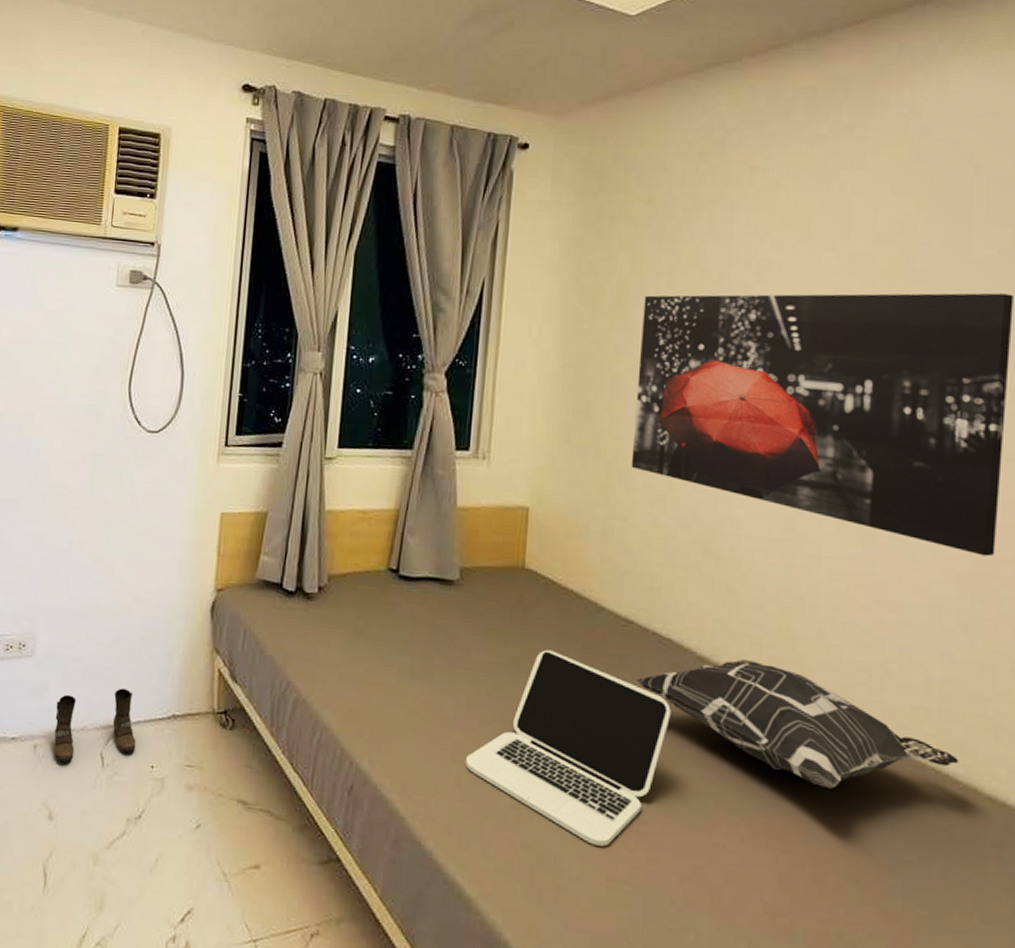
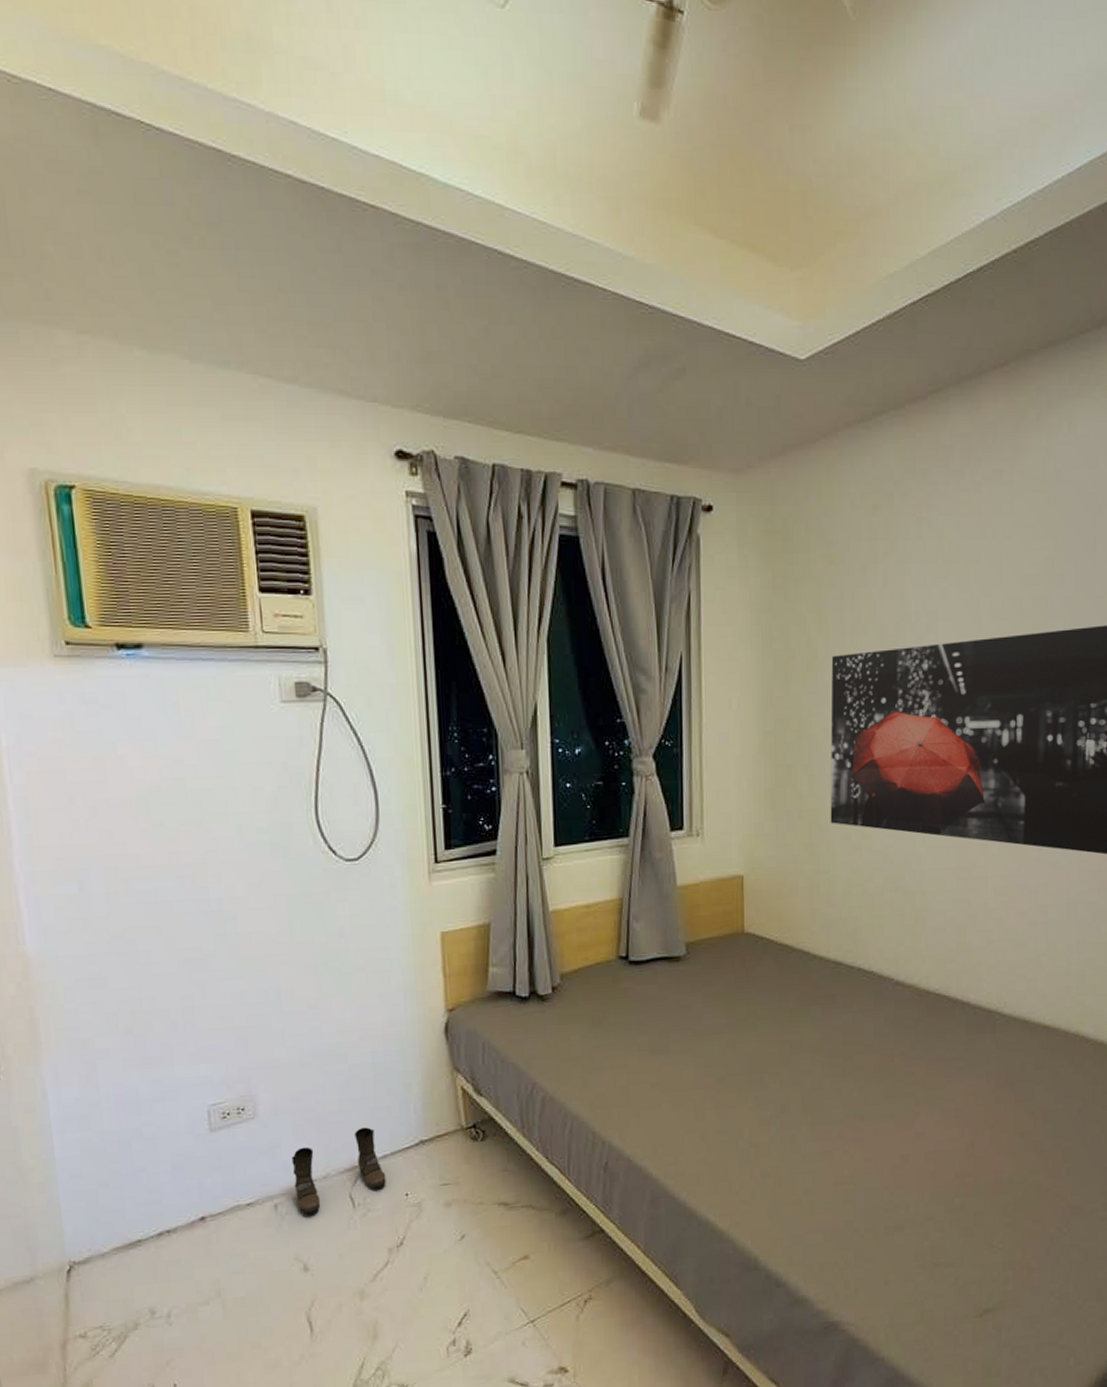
laptop: present [465,649,671,847] -> none [707,1002,876,1160]
decorative pillow: present [636,659,959,789] -> none [846,976,1091,1068]

